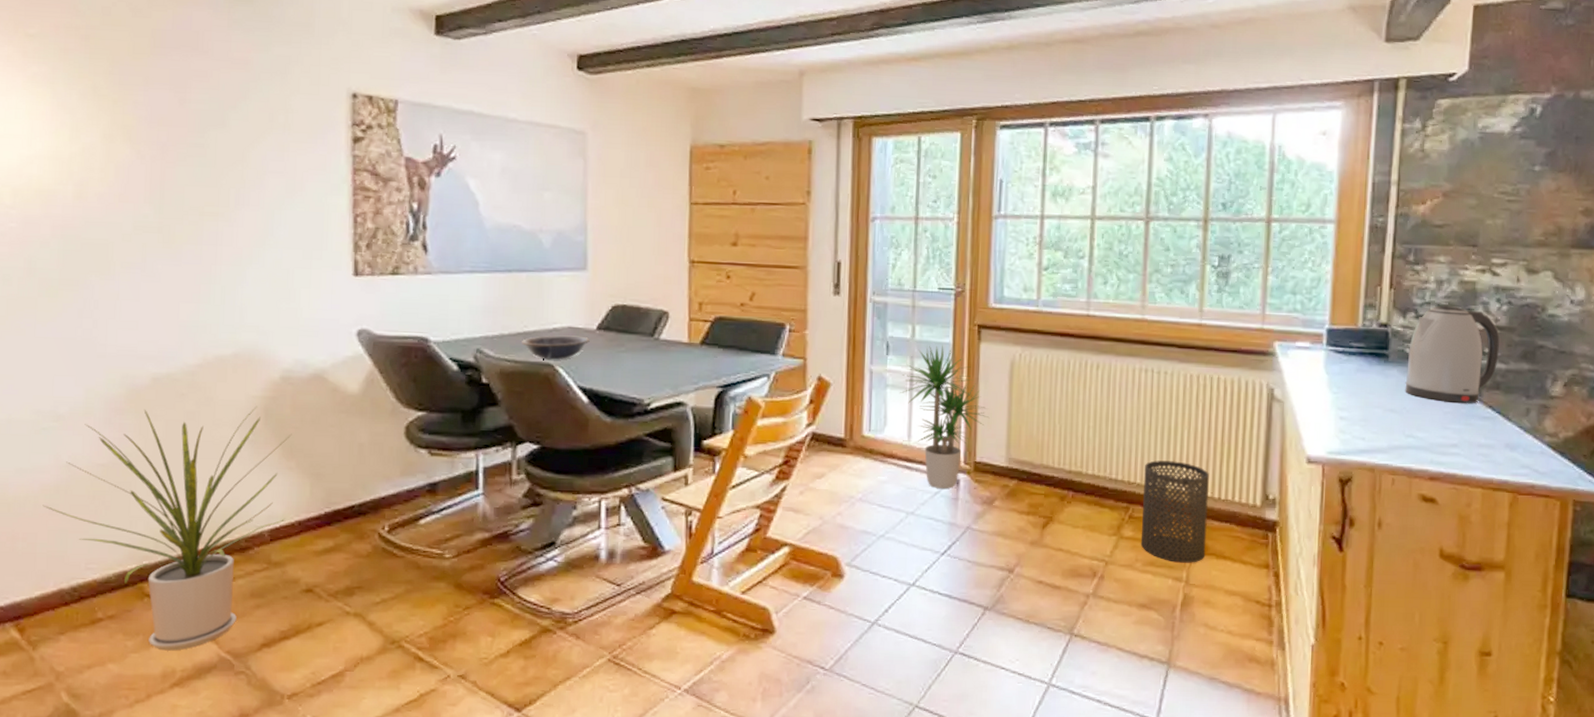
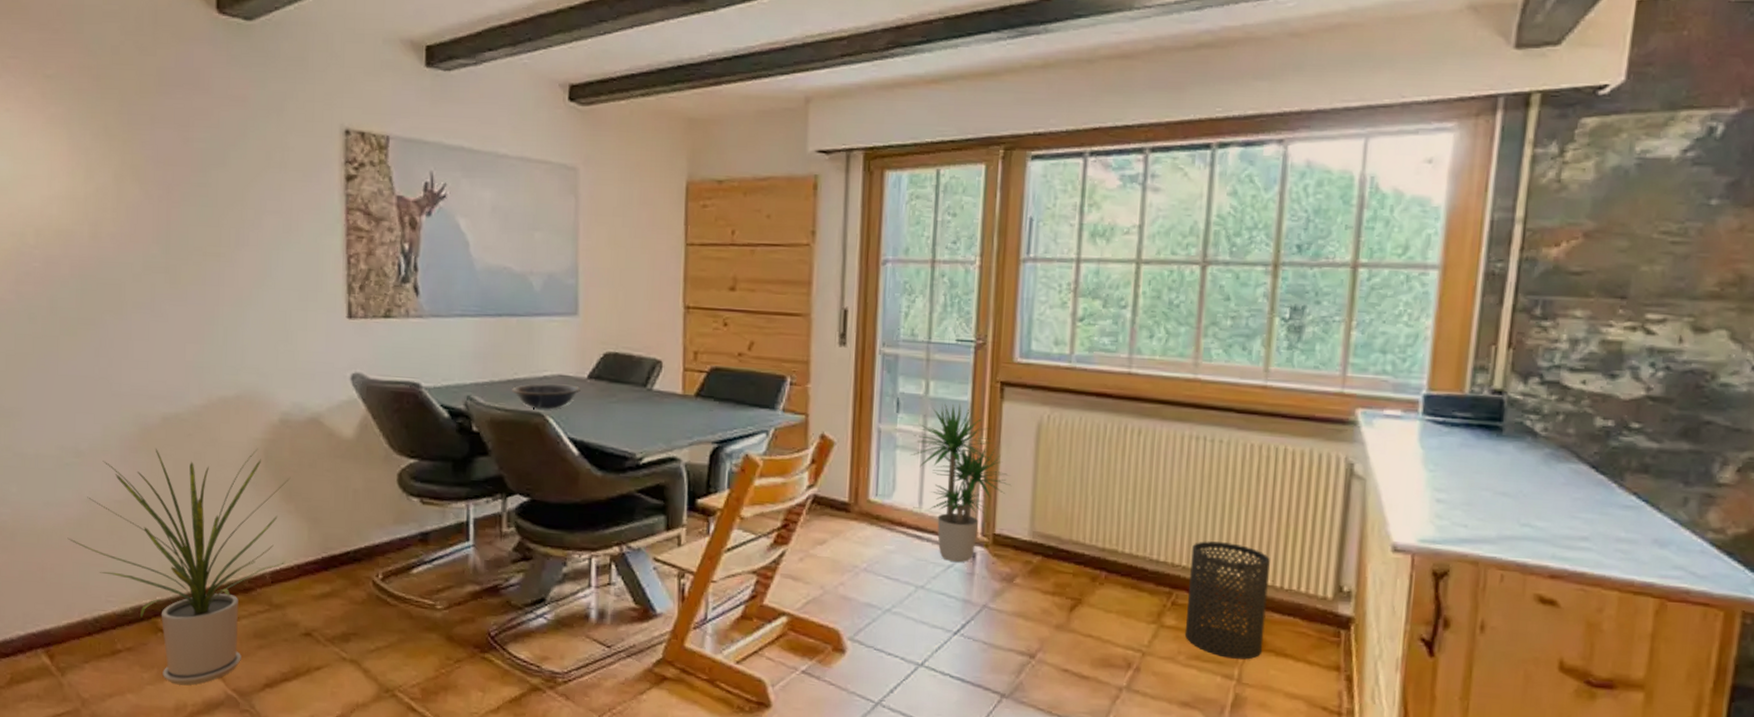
kettle: present [1405,305,1500,403] -> none [1522,370,1652,489]

